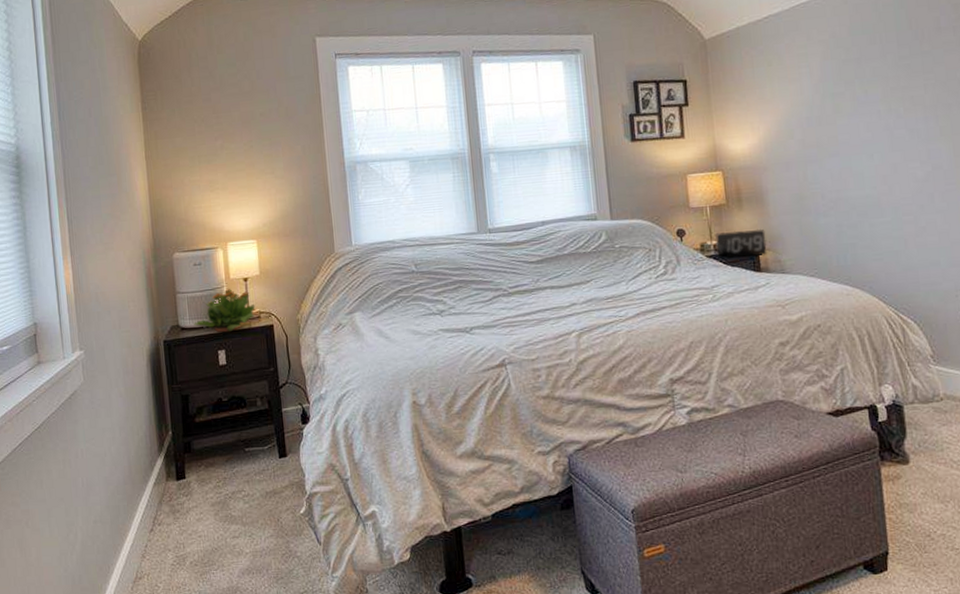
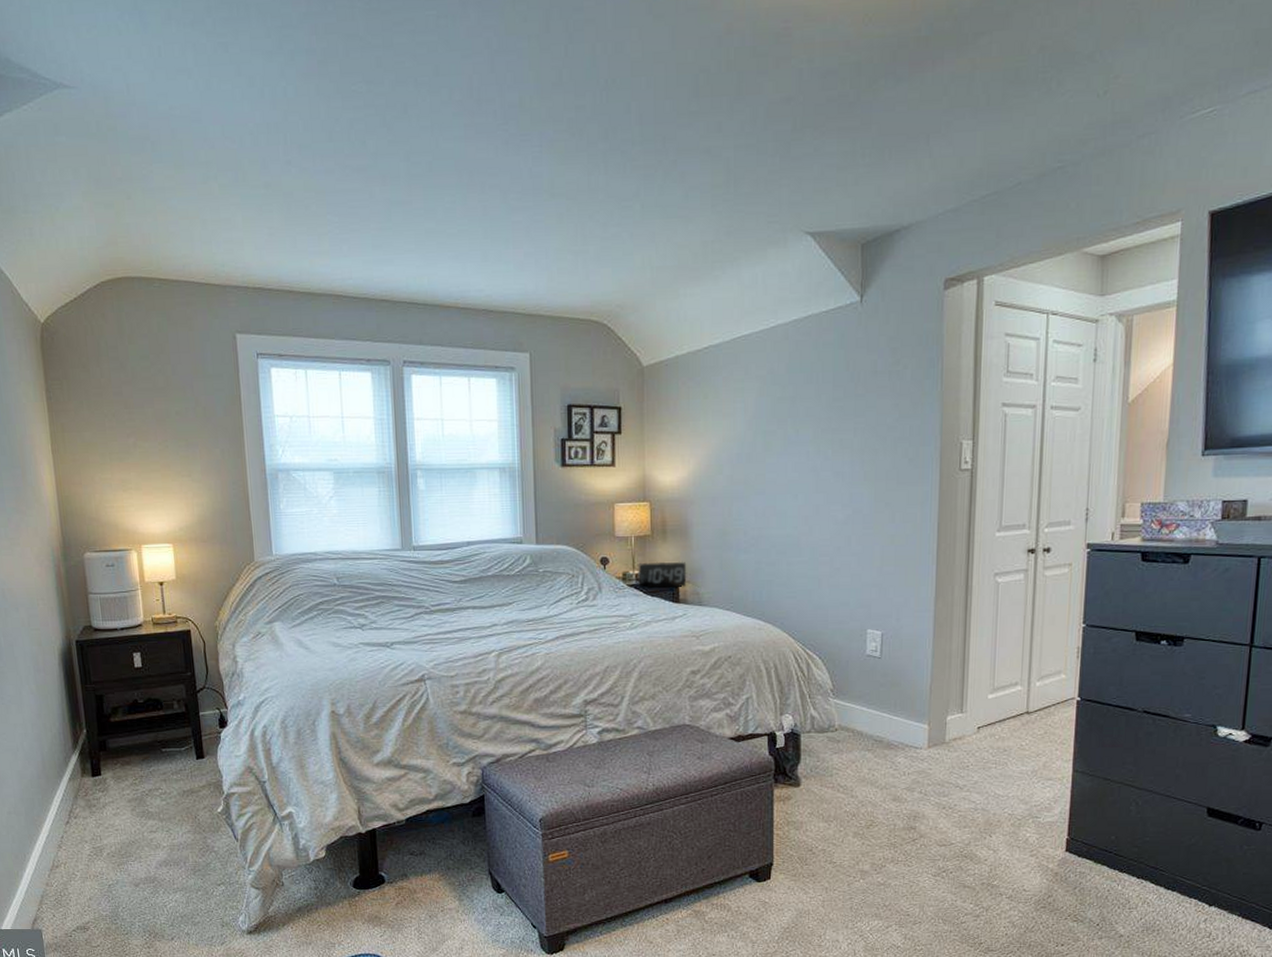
potted flower: present [194,289,255,332] -> none [107,592,172,635]

